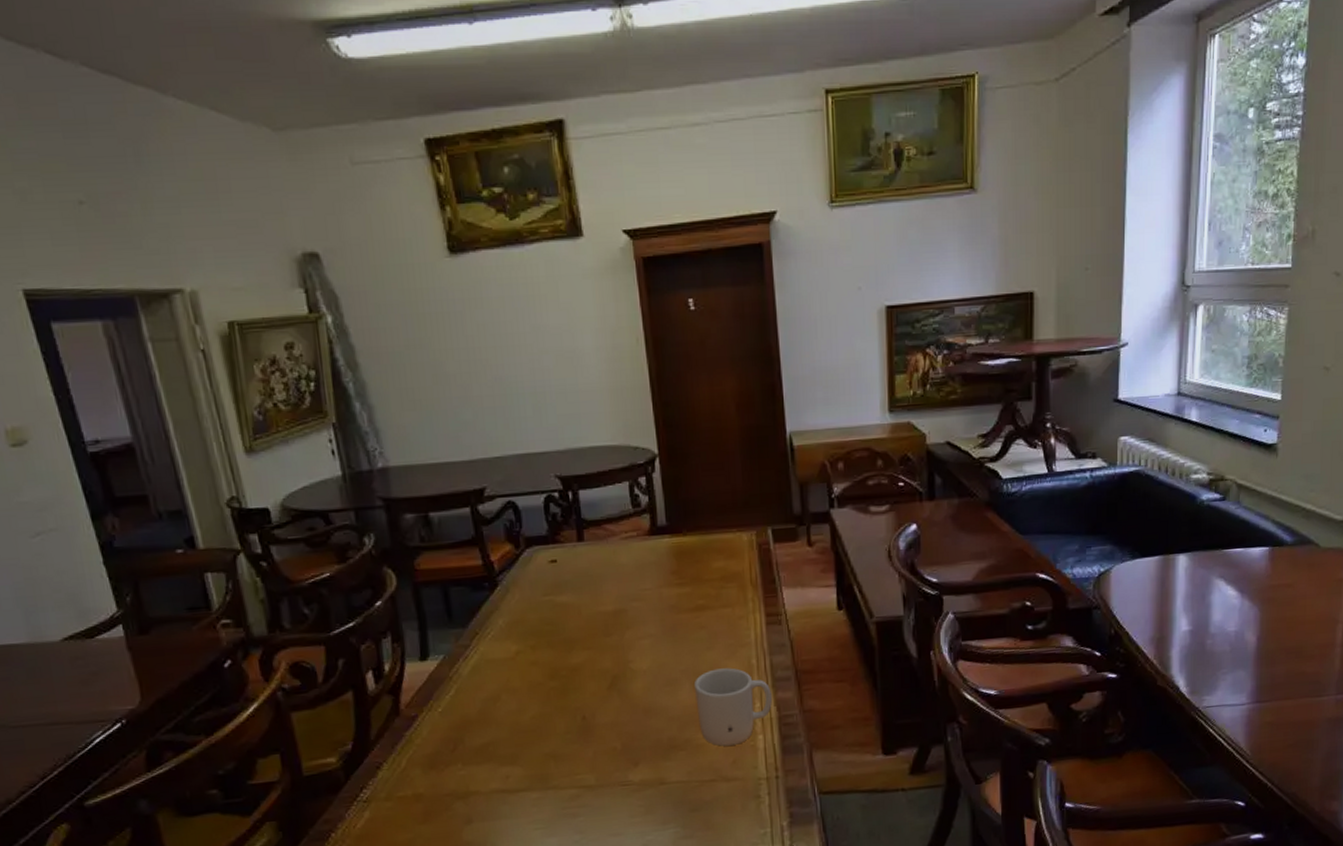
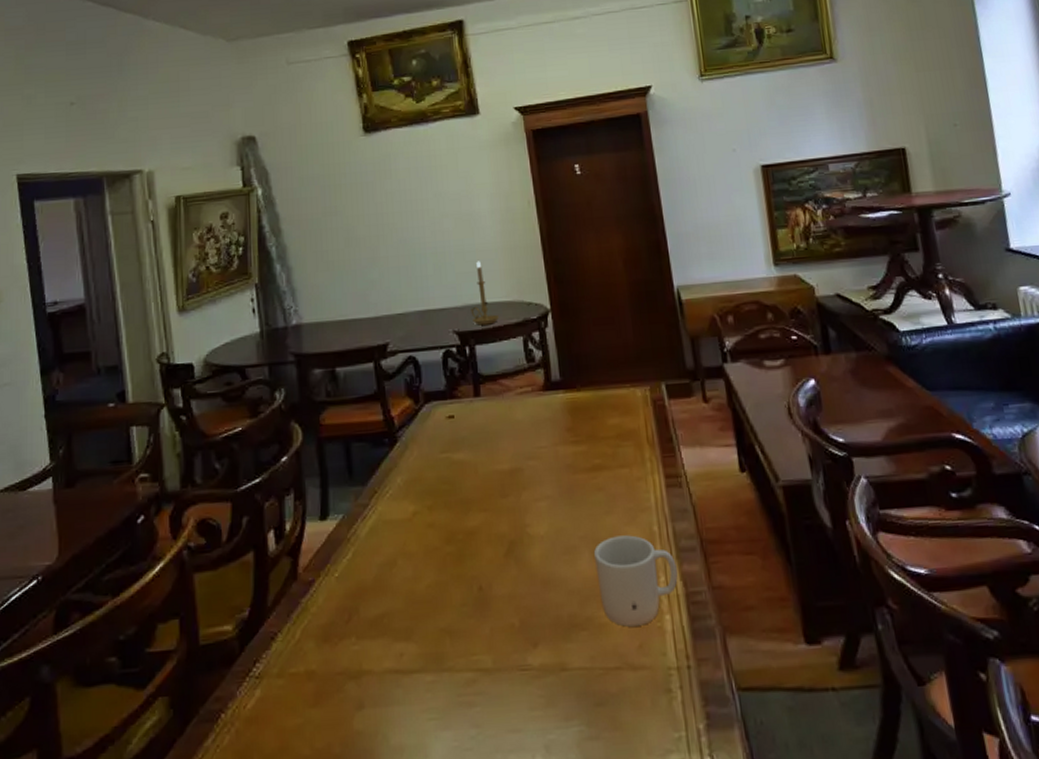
candle holder: none [573,402,604,470] -> present [470,261,499,326]

